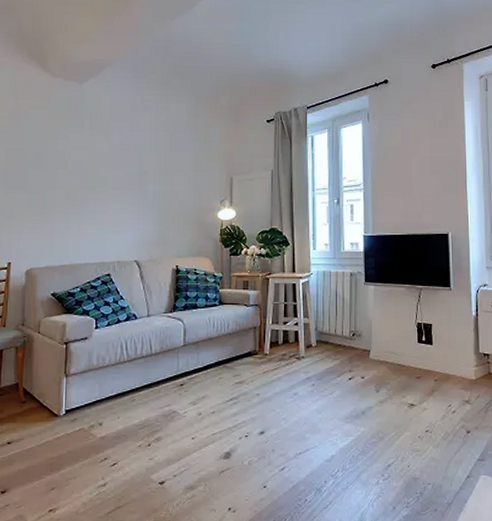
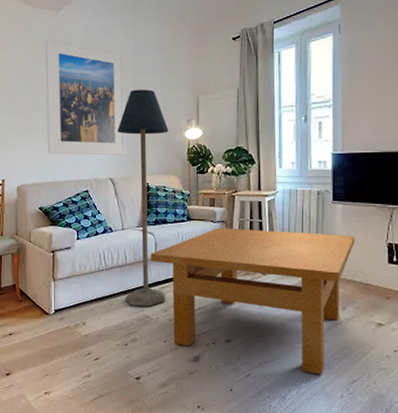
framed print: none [64,110,155,235] -> present [45,38,126,155]
floor lamp: none [144,167,201,400] -> present [116,89,169,306]
table: none [179,312,387,462] -> present [151,228,355,375]

